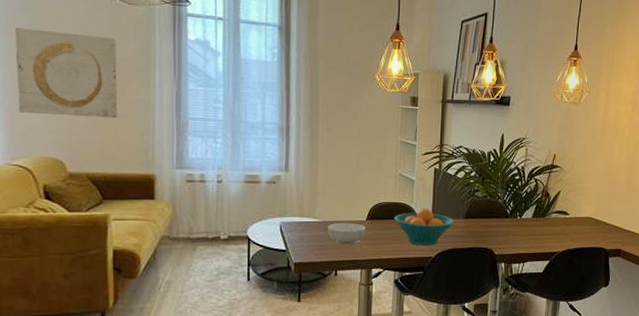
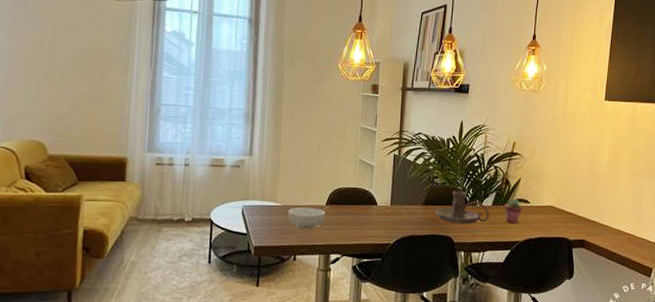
wall art: present [15,28,118,118] -> none [9,22,101,104]
fruit bowl: present [394,208,455,245] -> none [353,194,413,232]
candle holder: none [476,204,529,237] -> present [435,191,489,224]
potted succulent: none [544,212,562,234] -> present [504,199,523,223]

